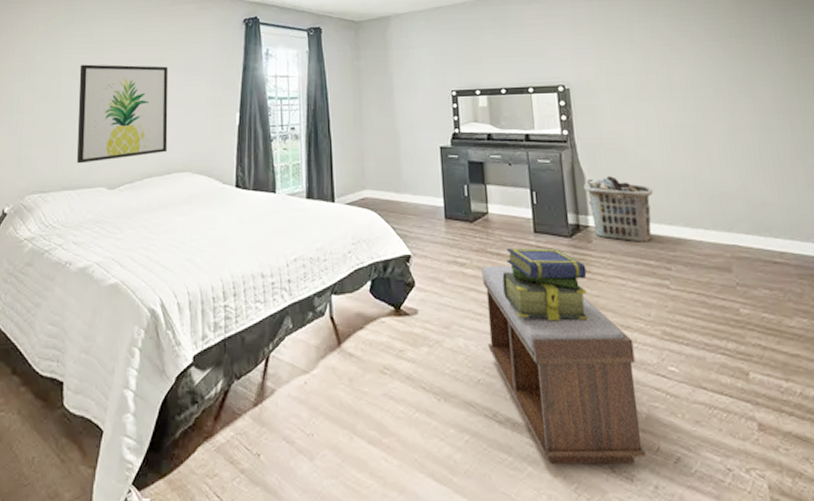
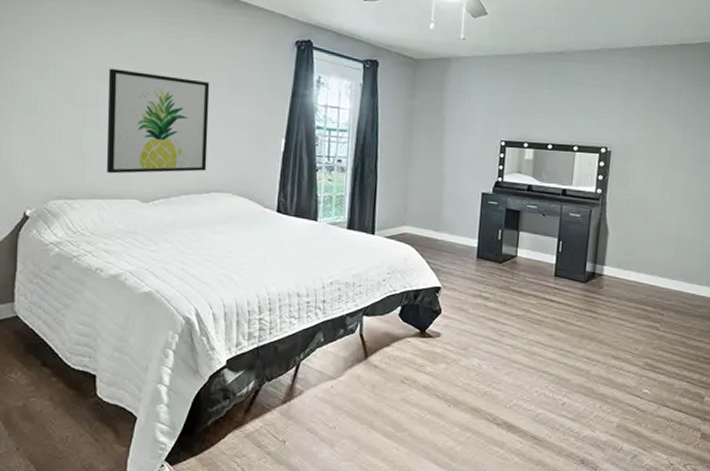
bench: present [481,265,647,464] -> none [497,301,620,457]
stack of books: present [502,247,589,322] -> none [519,287,594,350]
clothes hamper: present [583,176,653,242] -> none [605,234,664,292]

